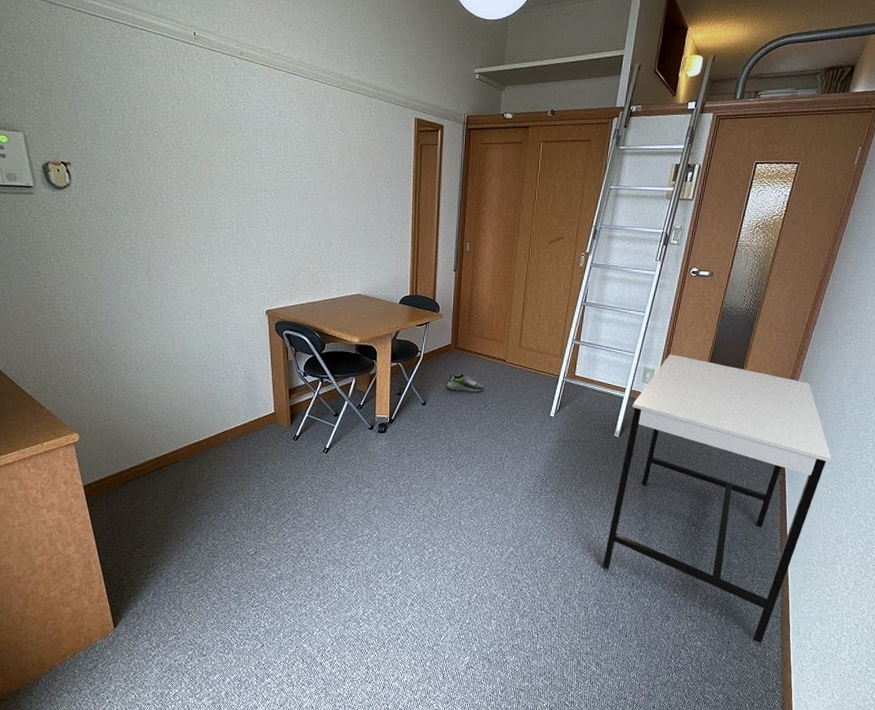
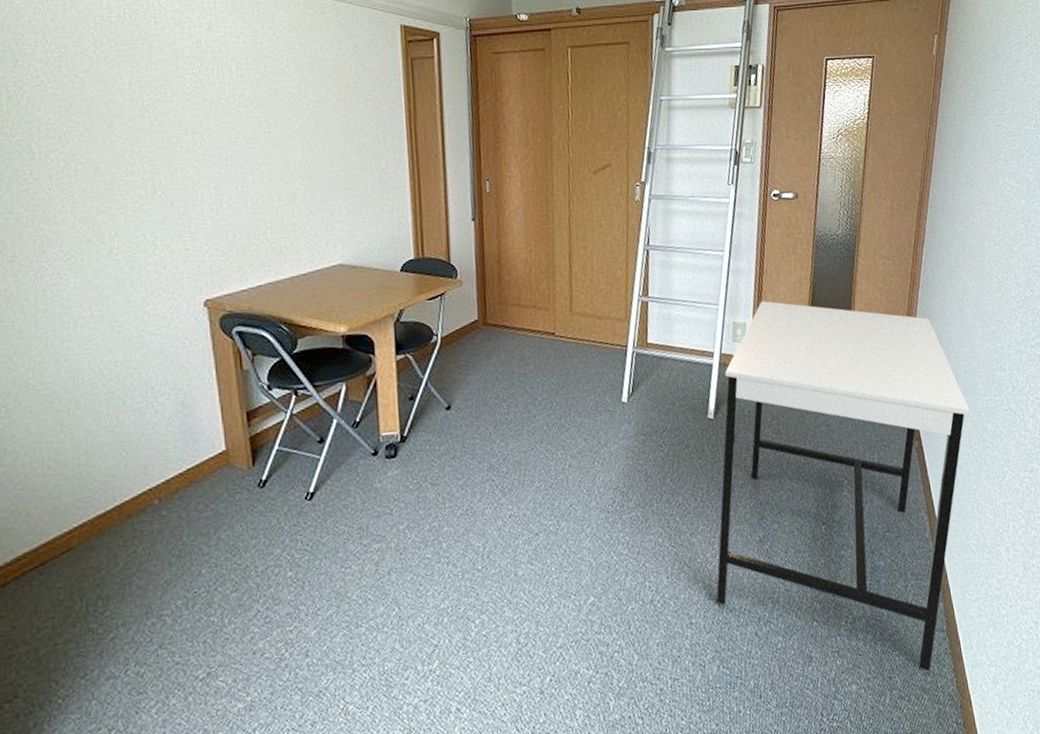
shoe: present [447,373,485,393] -> none [478,358,530,385]

